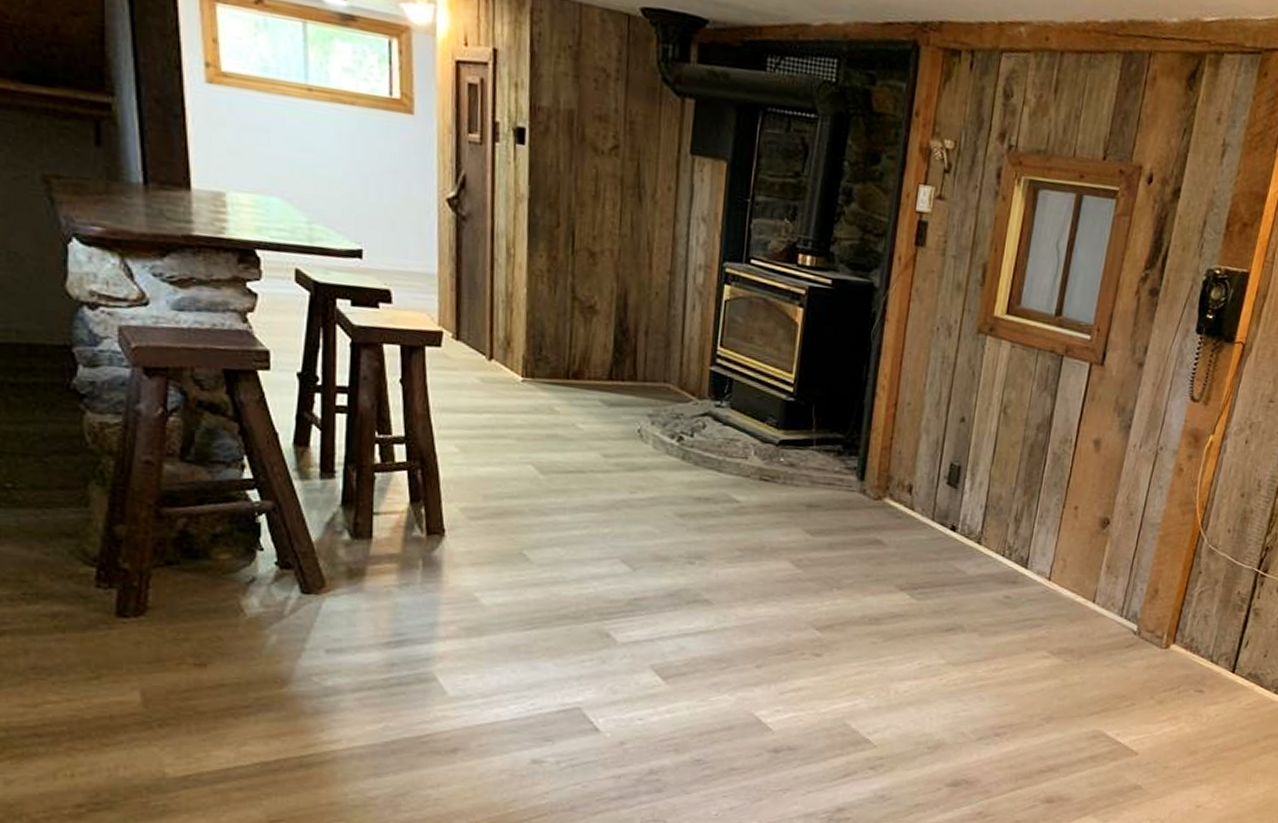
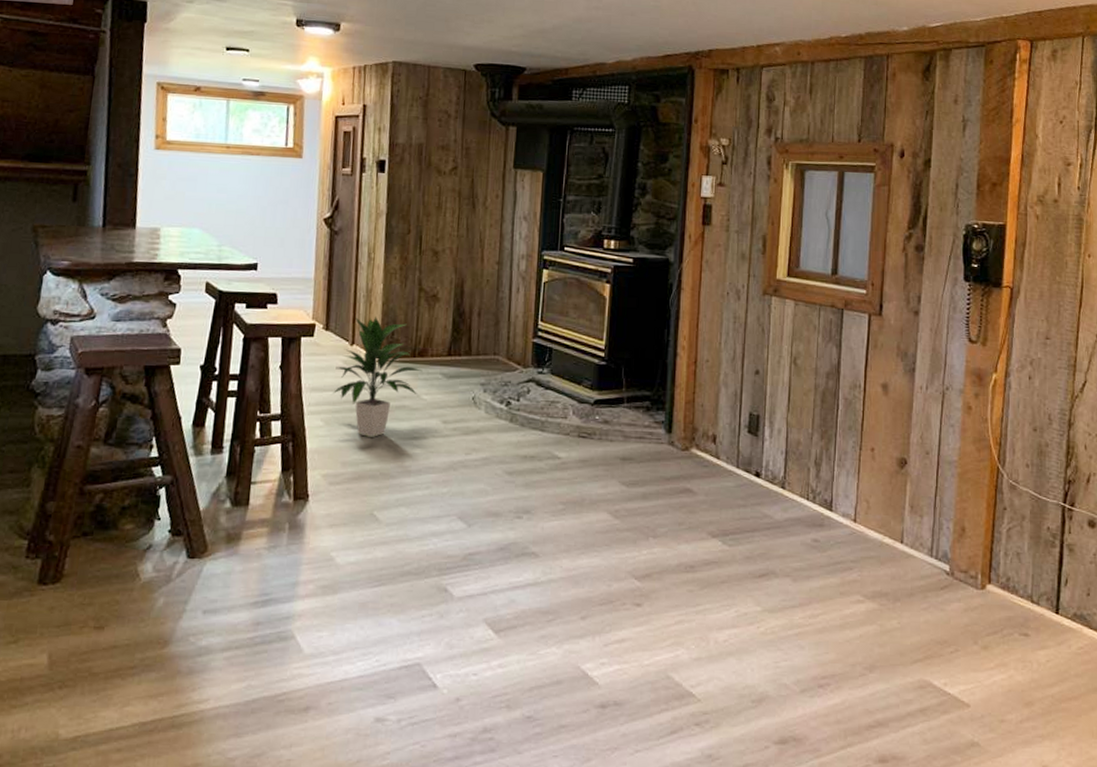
indoor plant: none [468,326,578,469] -> present [332,317,423,437]

